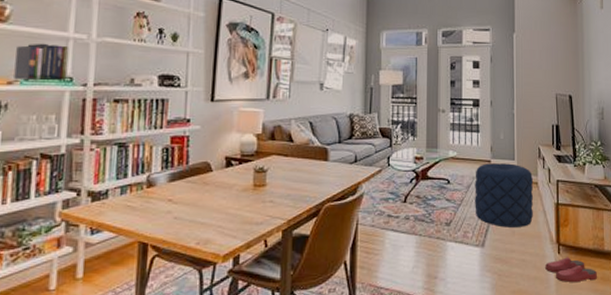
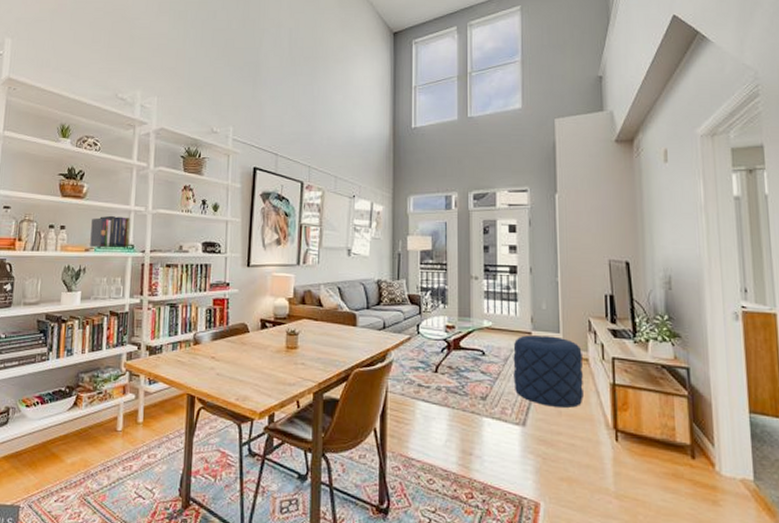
slippers: present [545,257,597,283] -> none [600,446,667,477]

